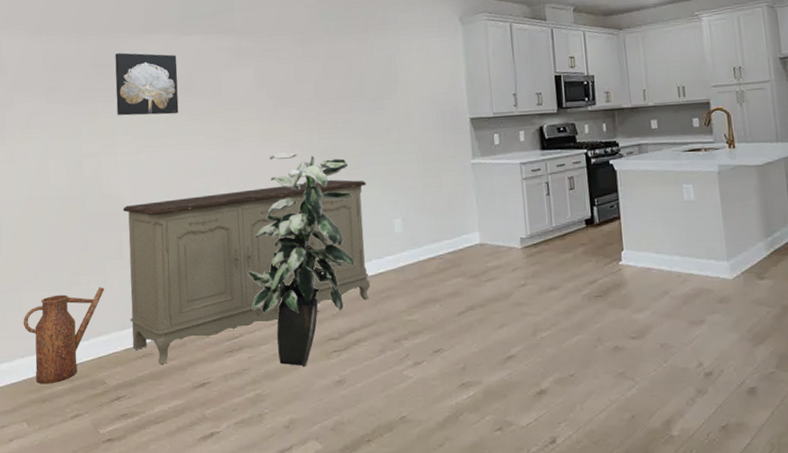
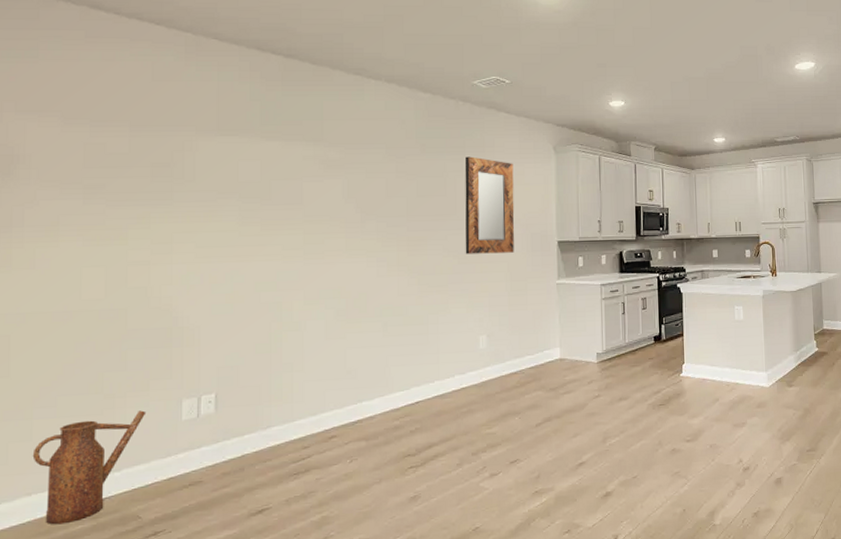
wall art: present [115,53,179,116] -> none [176,153,254,223]
sideboard: present [122,179,370,365] -> none [175,296,453,493]
indoor plant: present [247,152,355,366] -> none [320,267,439,485]
home mirror: none [368,35,425,136] -> present [464,156,515,254]

